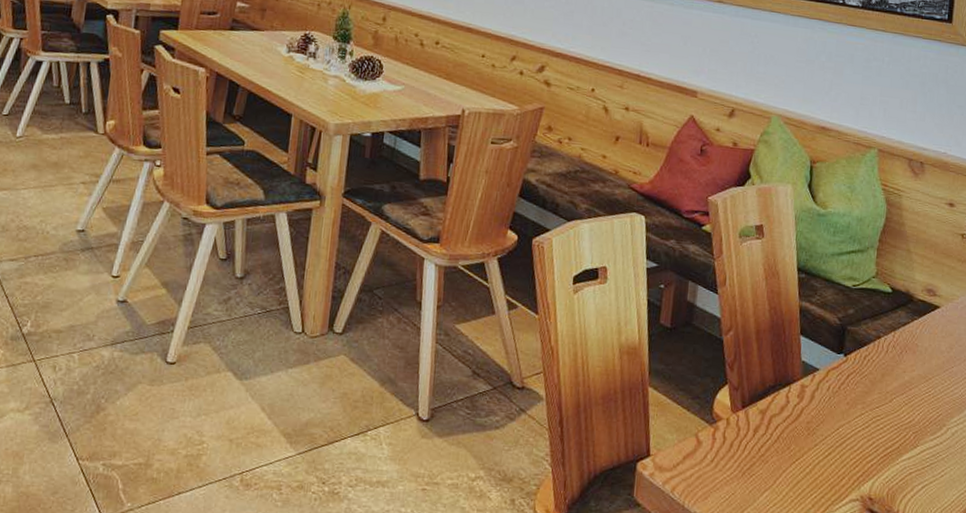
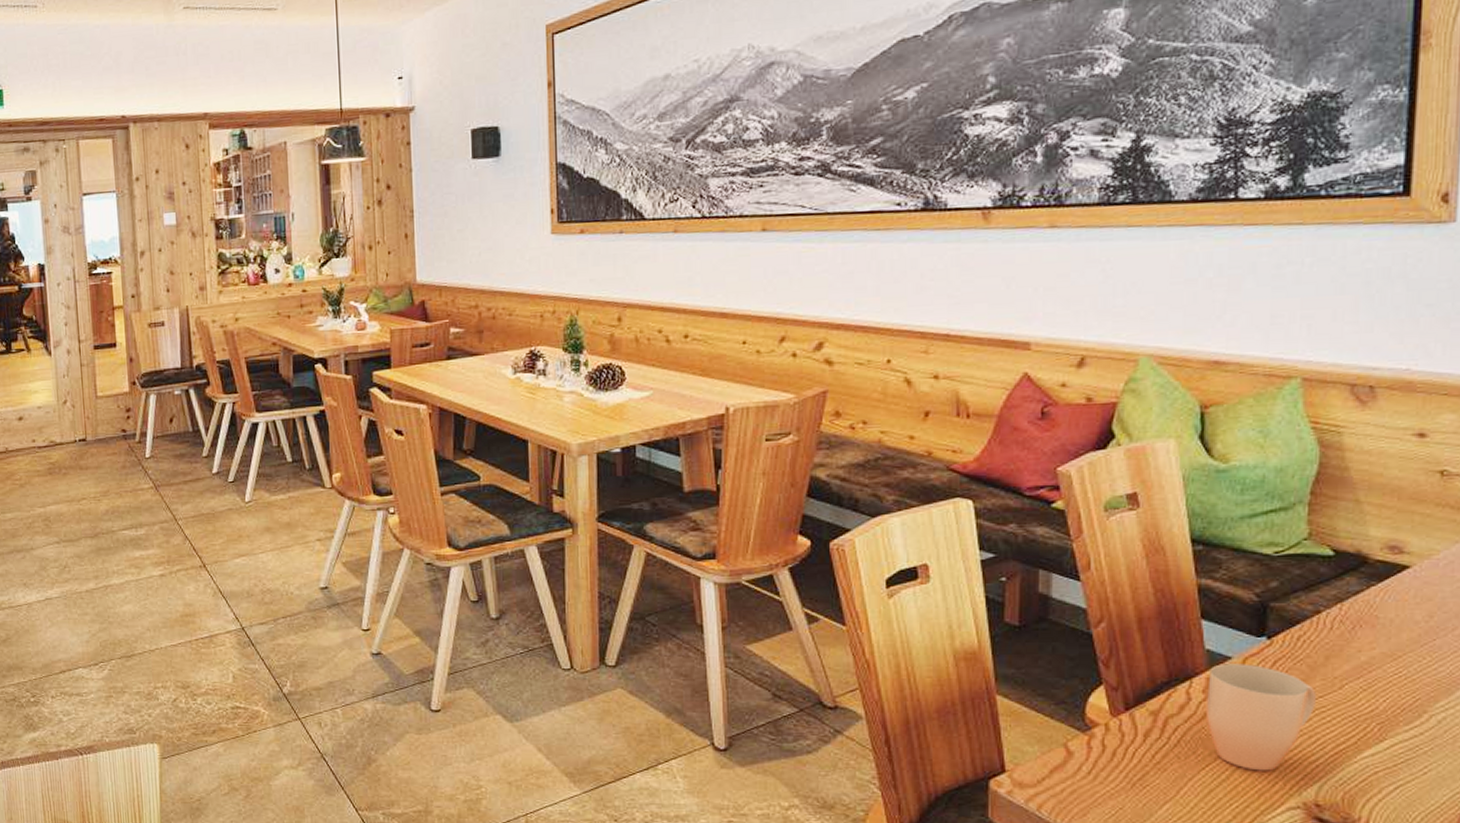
mug: none [798,374,874,468] -> present [1205,664,1316,771]

